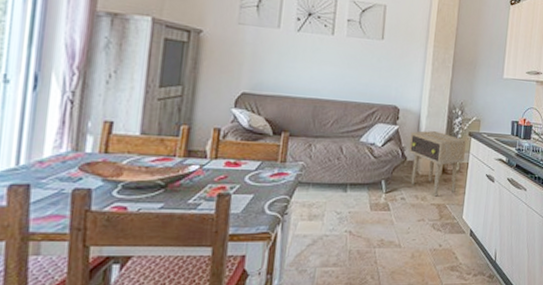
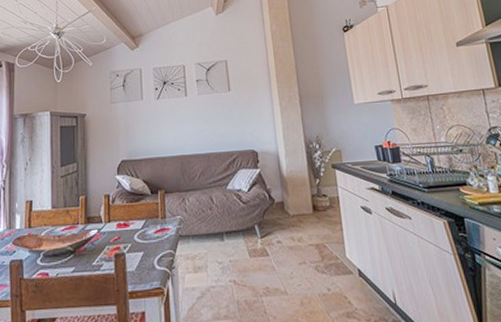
side table: present [408,131,466,197] -> none [273,168,333,237]

